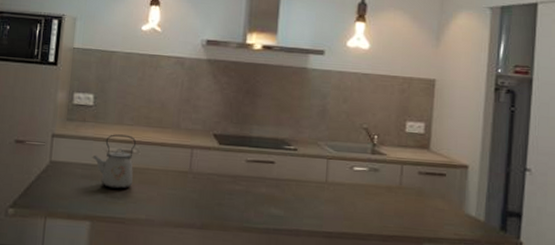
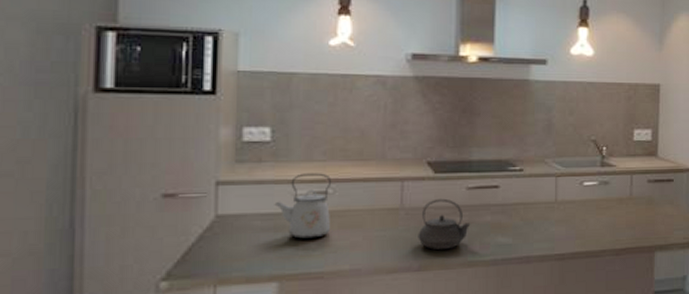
teapot: none [202,167,248,213] -> present [418,198,471,250]

